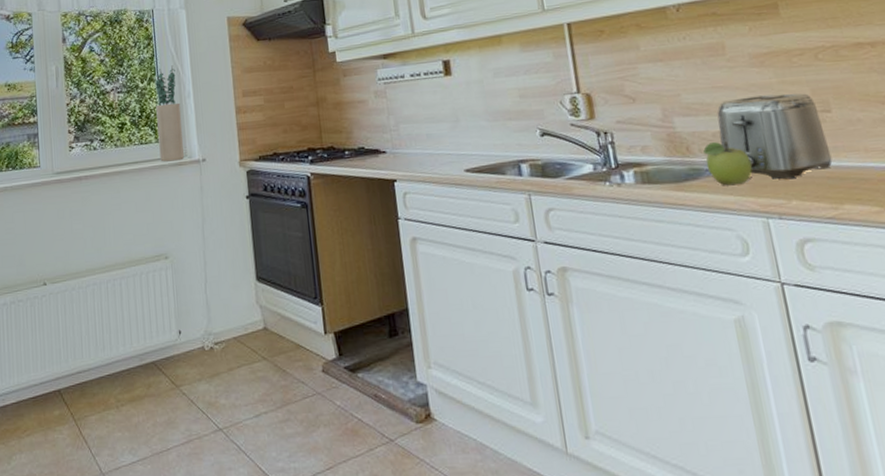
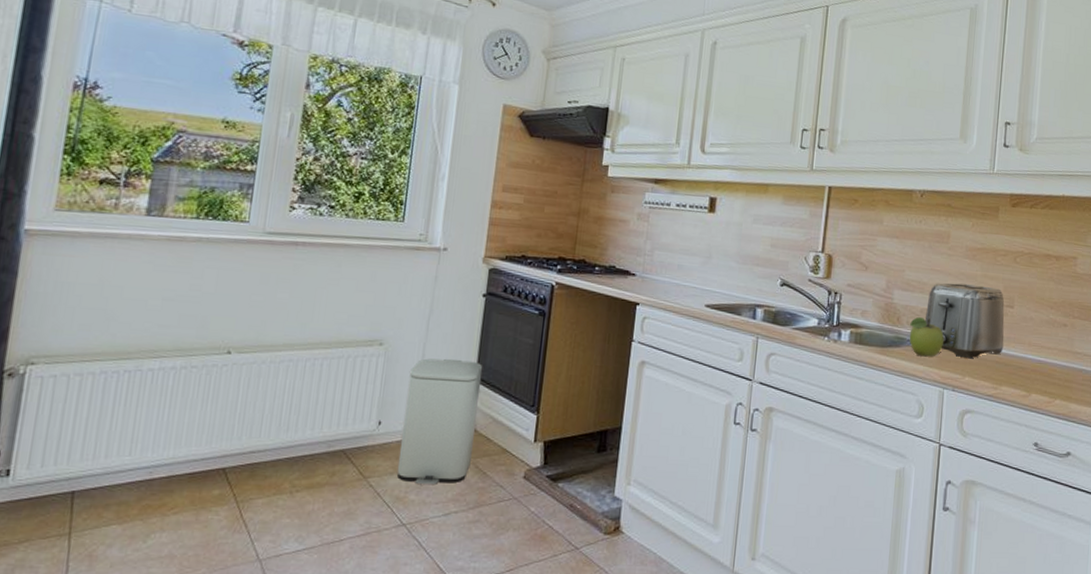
vase: present [155,65,185,162] -> none [396,142,434,245]
pedal bin: none [196,262,269,389] -> present [397,358,483,486]

